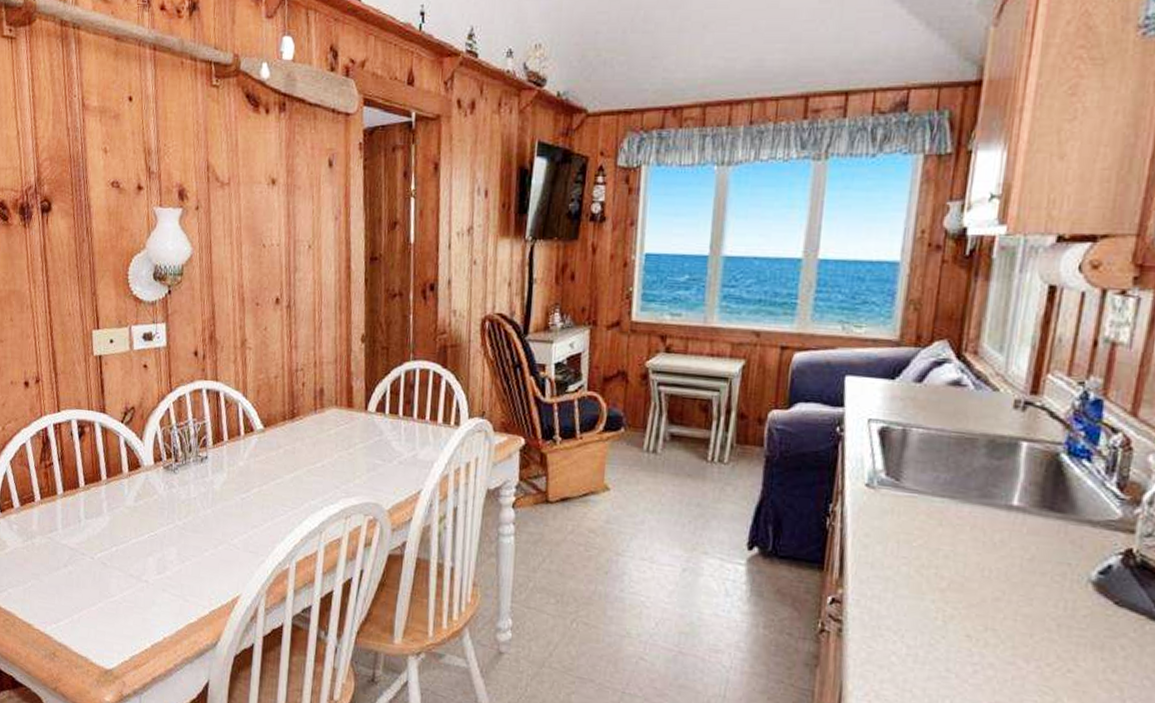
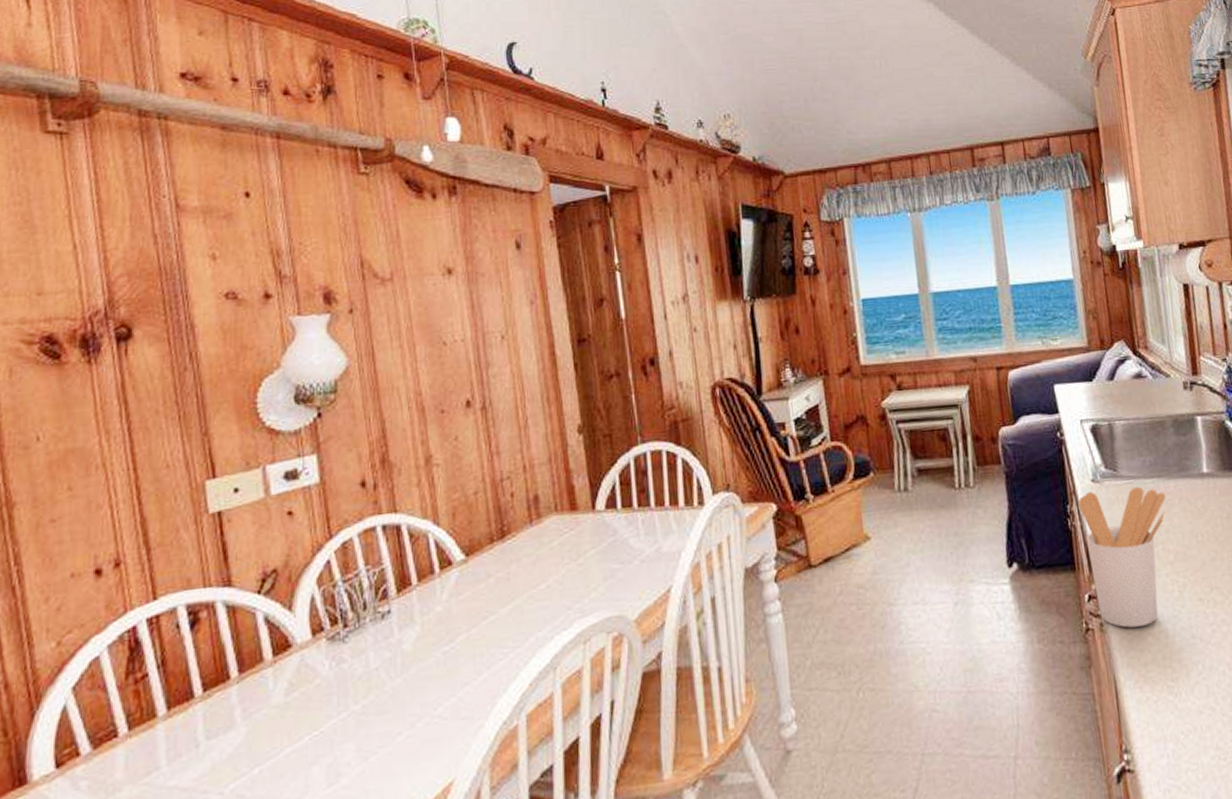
utensil holder: none [840,495,955,645] -> present [1078,486,1166,628]

